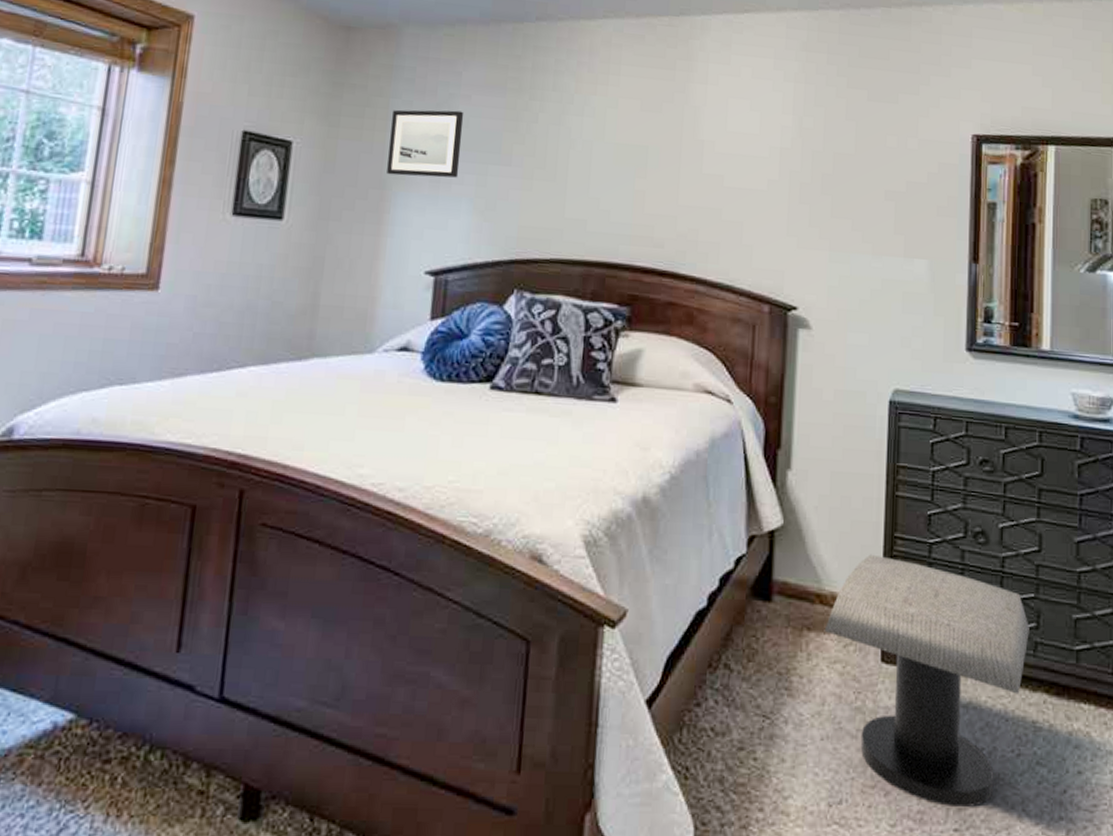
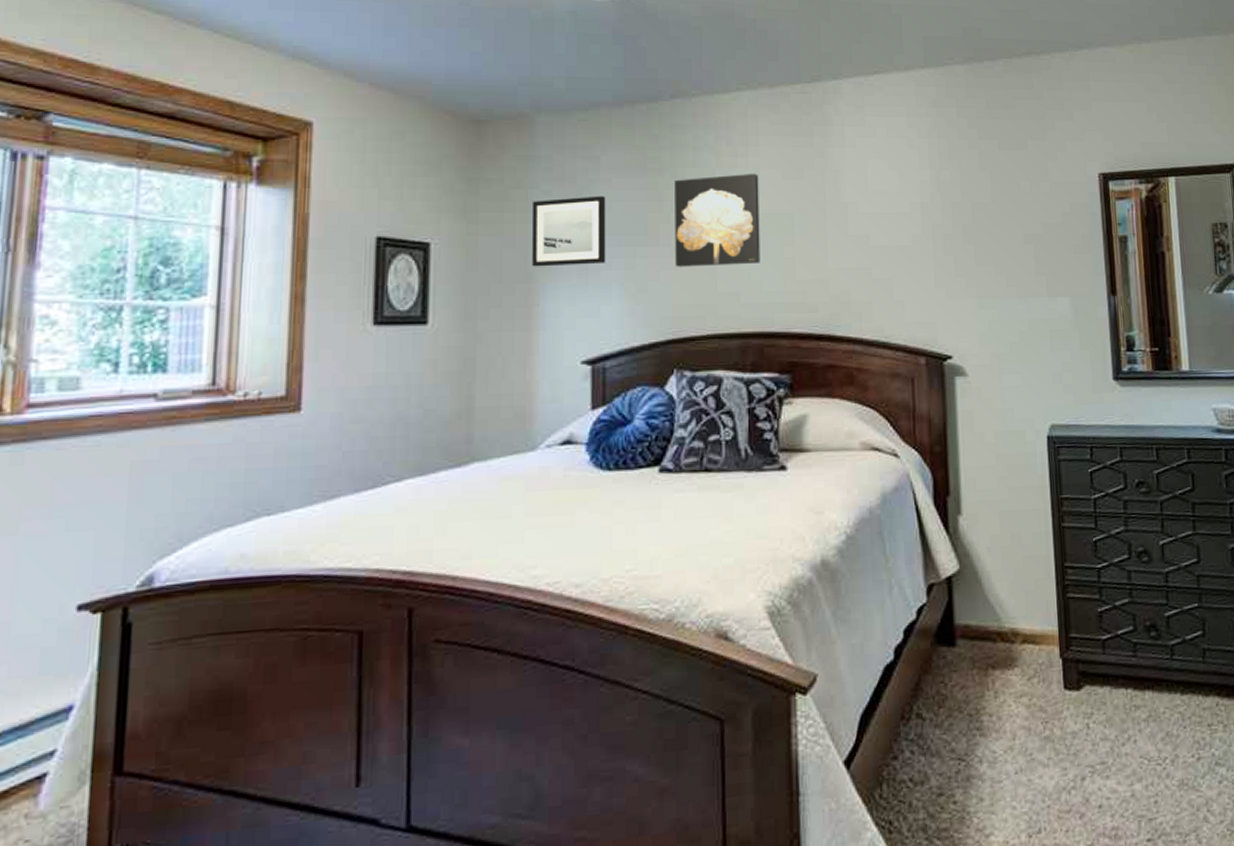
wall art: none [525,101,617,193] -> present [674,174,761,267]
stool: present [824,554,1029,808] -> none [1008,586,1197,819]

